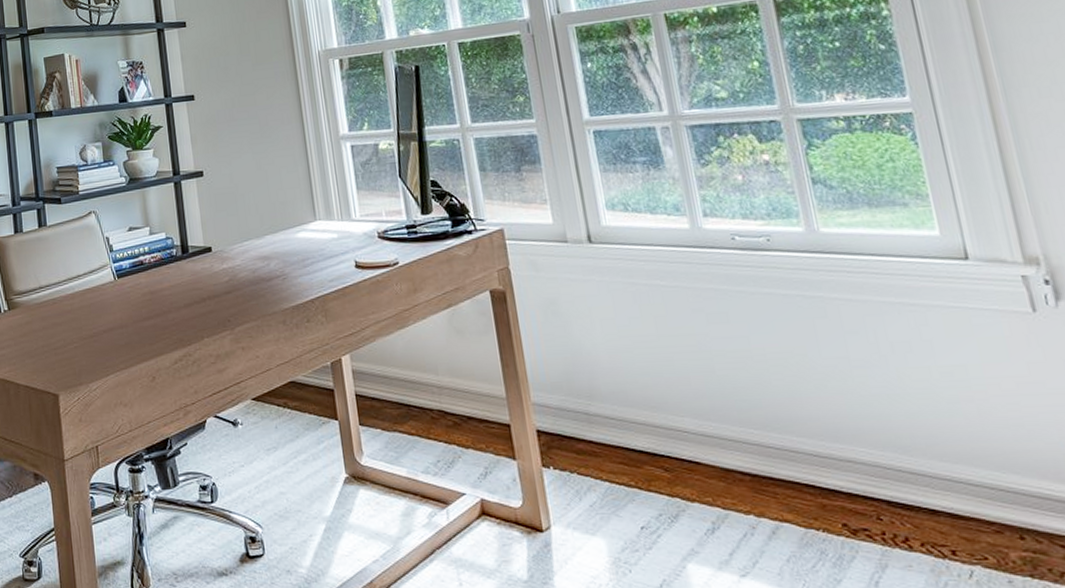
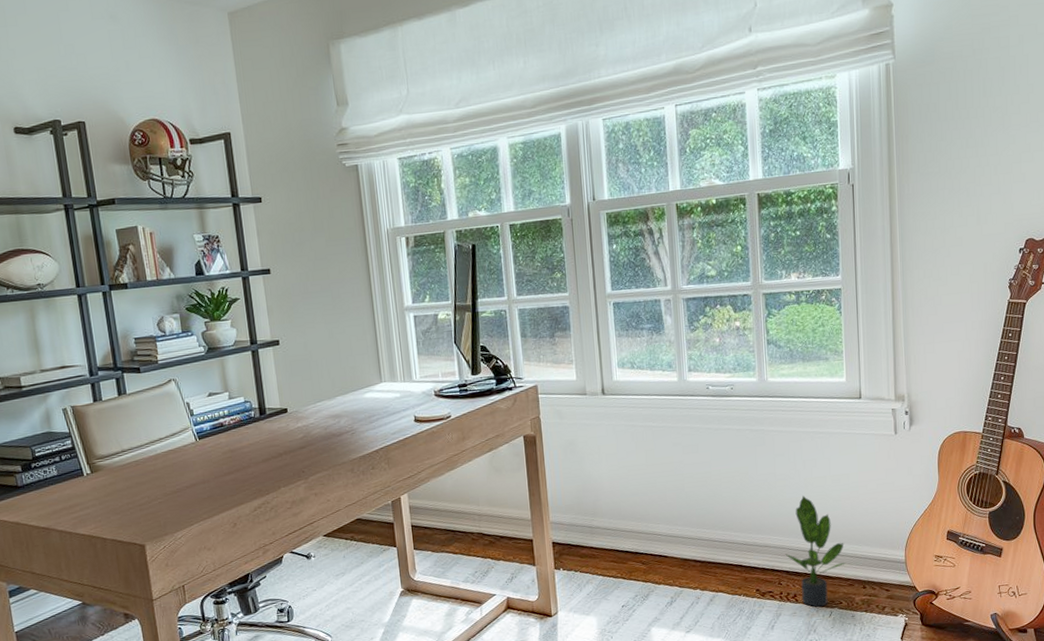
potted plant: none [881,392,983,561] -> present [785,495,845,607]

